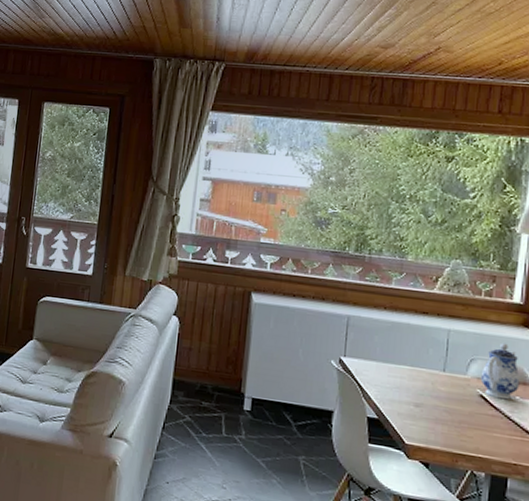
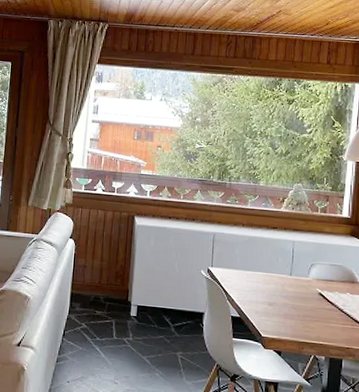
teapot: present [480,343,520,400] -> none [319,250,349,296]

